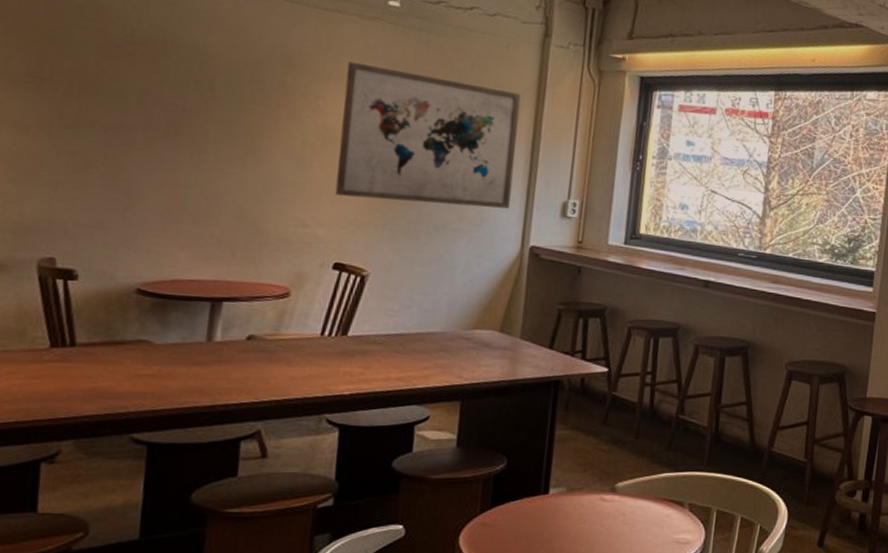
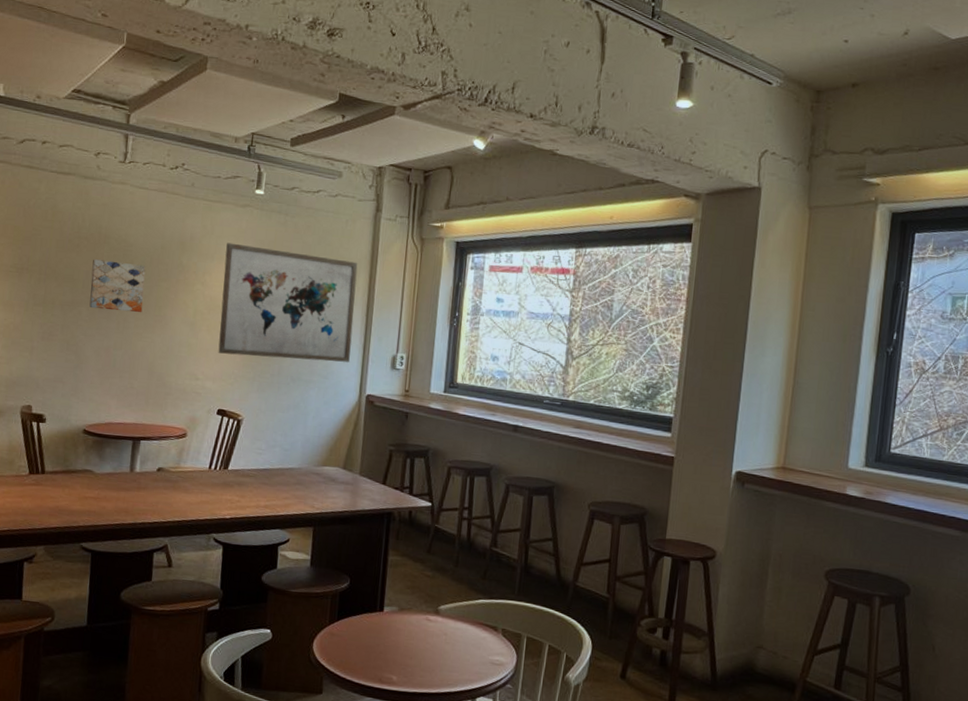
wall art: none [147,72,233,142] -> present [89,259,146,312]

